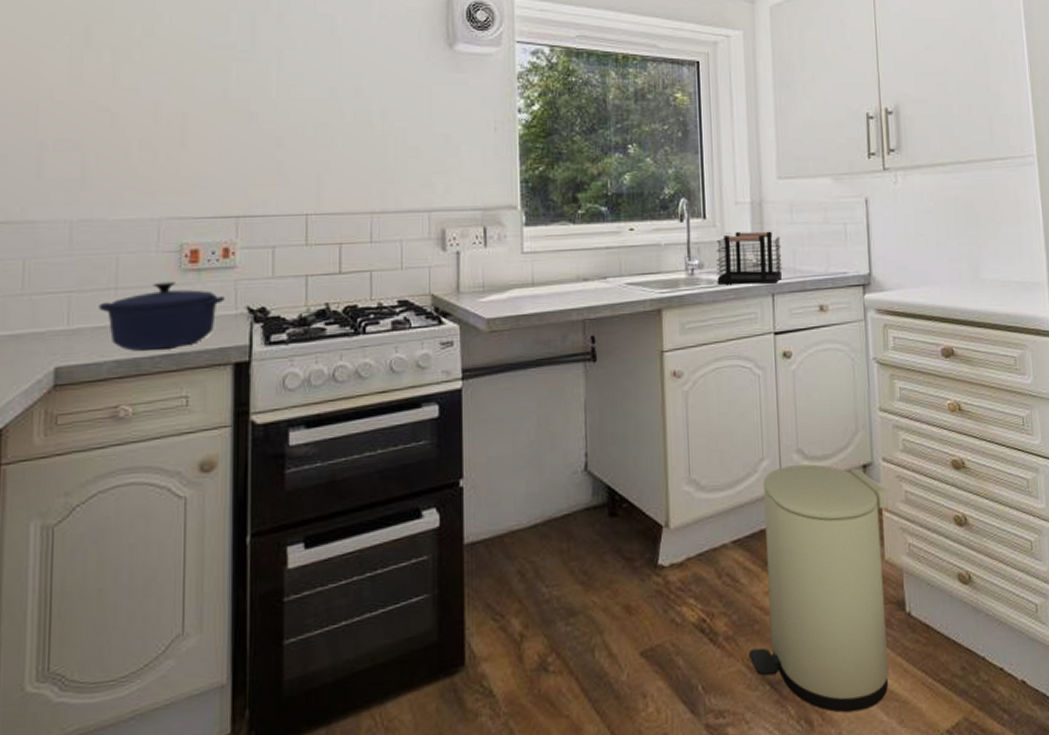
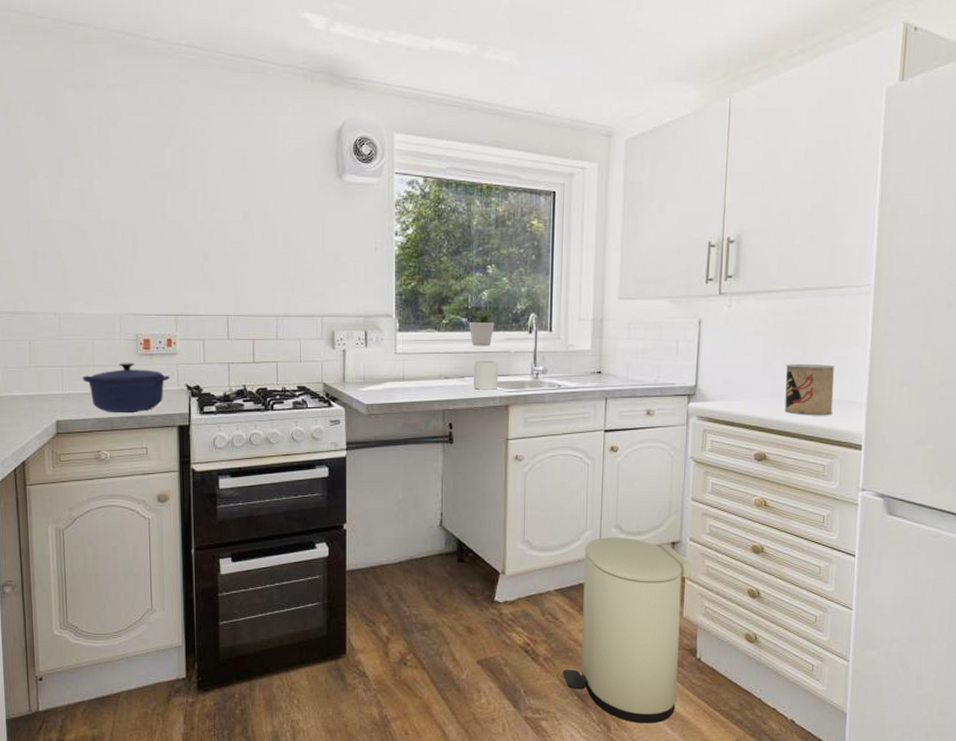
potted plant: none [609,192,640,240] -> present [468,306,495,346]
mug: none [617,255,648,292] -> present [473,360,499,390]
dish rack: present [716,231,782,285] -> none [558,344,617,390]
tin can: none [961,242,1016,302] -> present [784,364,835,416]

